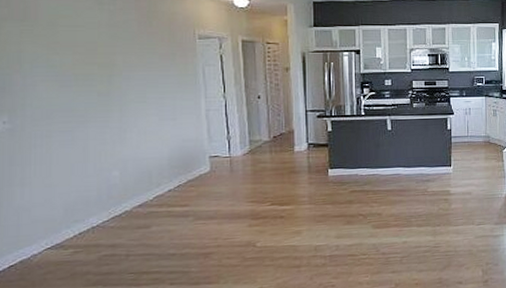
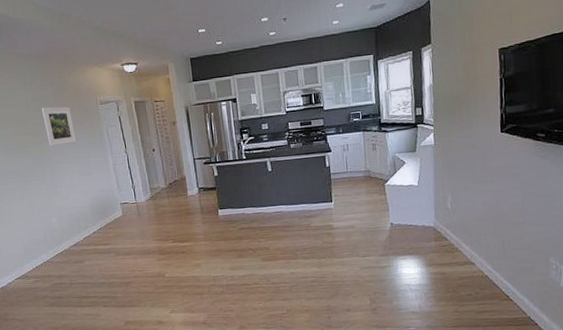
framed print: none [118,34,161,82] -> present [41,107,77,147]

